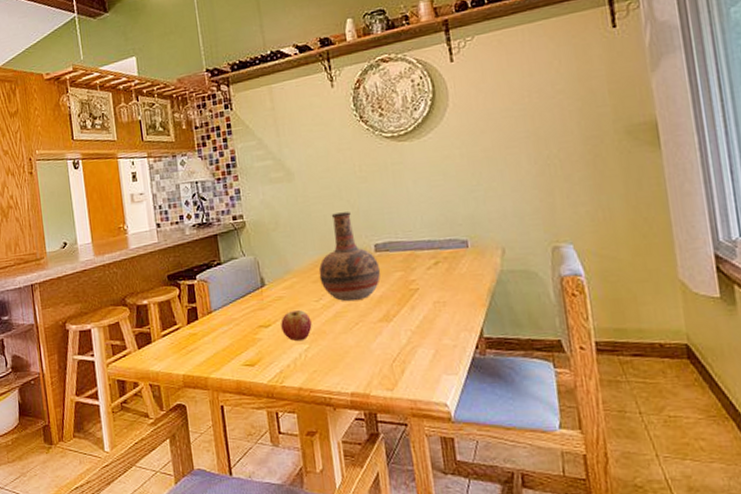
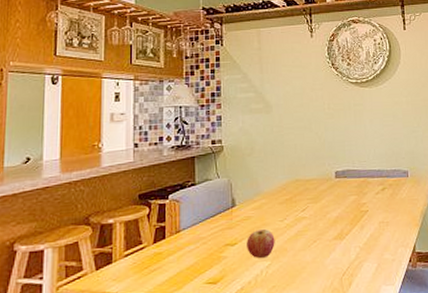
vase: present [318,212,381,302] -> none [286,142,339,222]

